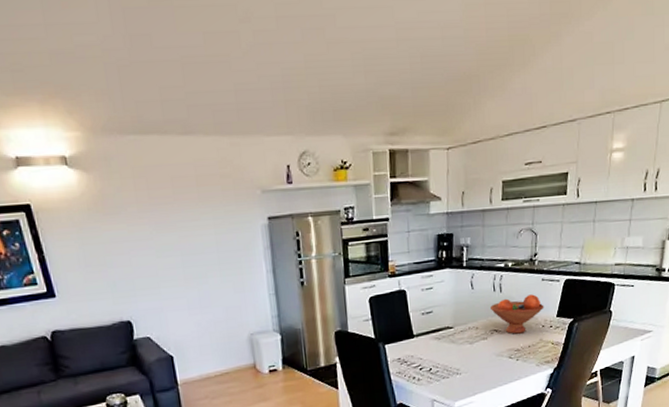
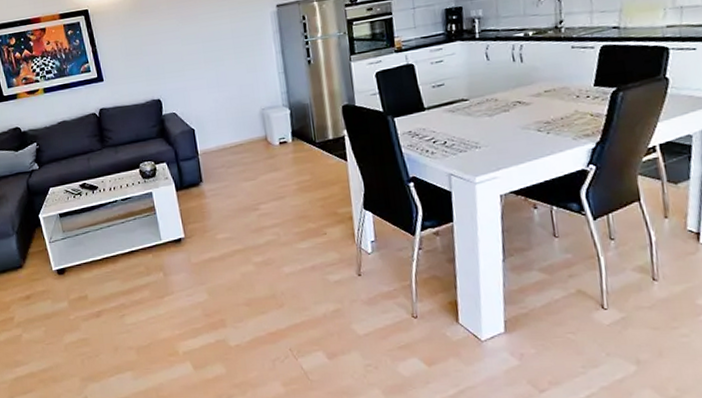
fruit bowl: present [491,294,544,334] -> none [511,63,577,106]

